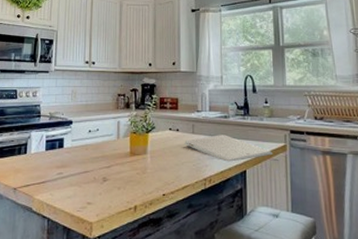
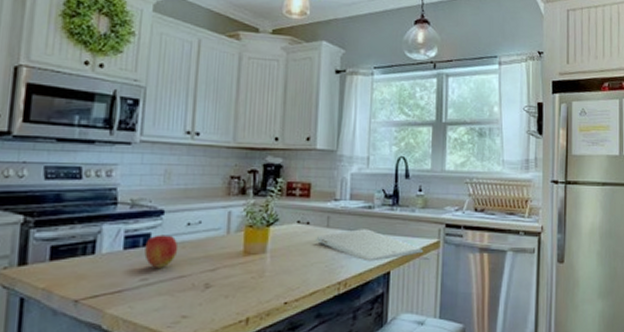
apple: none [60,139,83,165] -> present [144,235,179,268]

